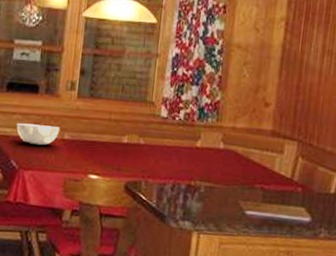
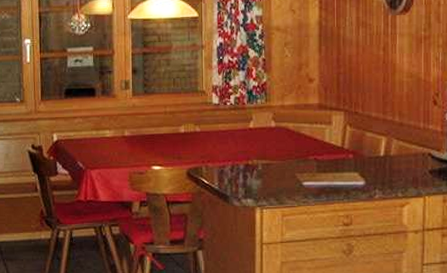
bowl: present [16,123,60,146] -> none [79,125,120,145]

